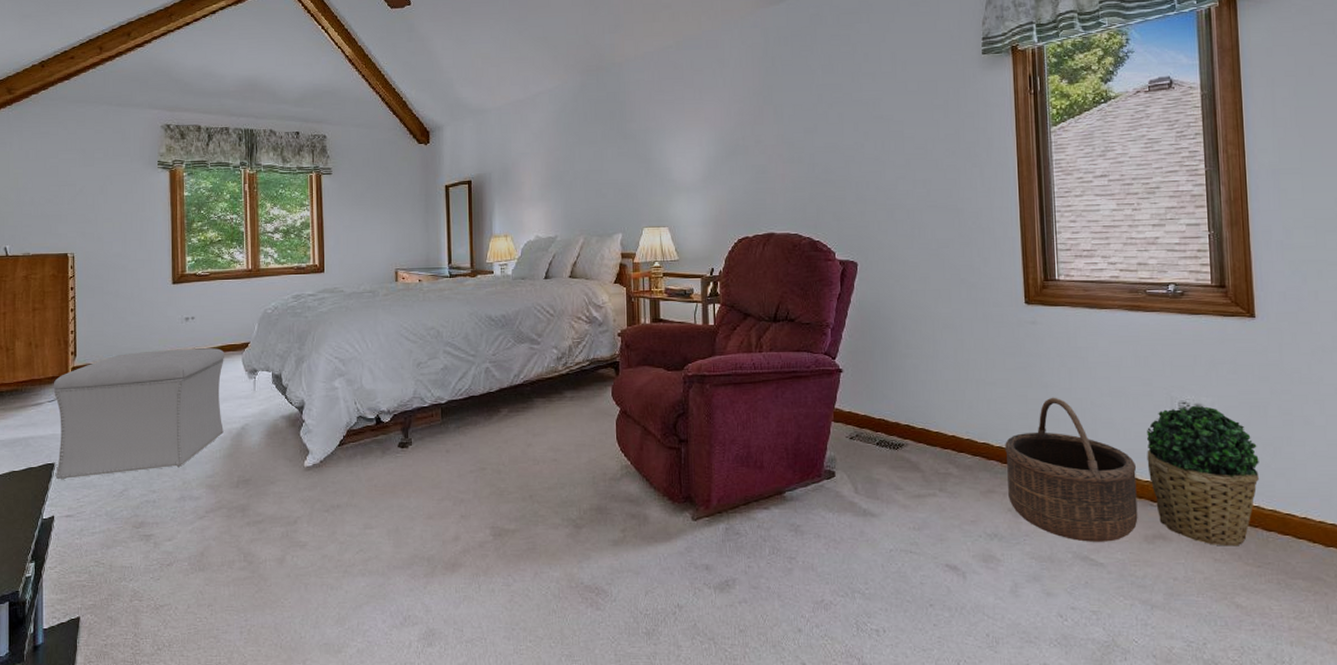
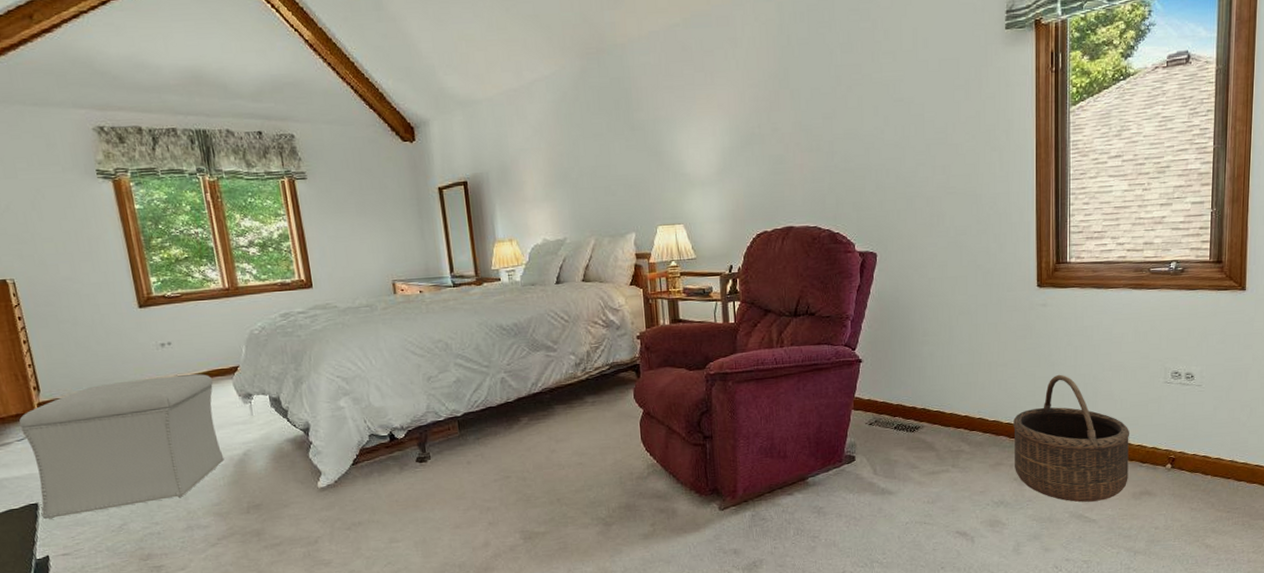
potted plant: present [1146,405,1259,546] -> none [1140,374,1237,497]

